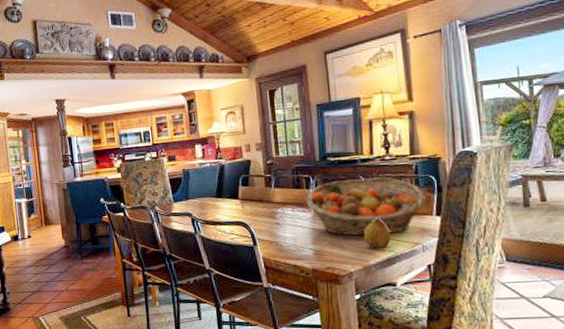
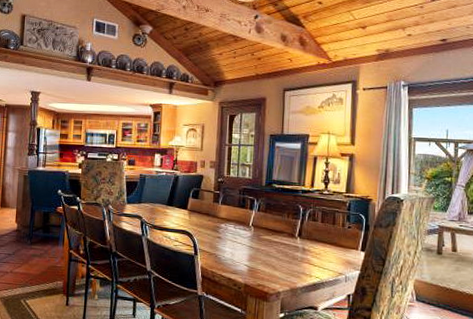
fruit basket: present [306,177,427,236] -> none [248,206,355,262]
fruit: present [363,216,391,248] -> none [294,244,319,273]

